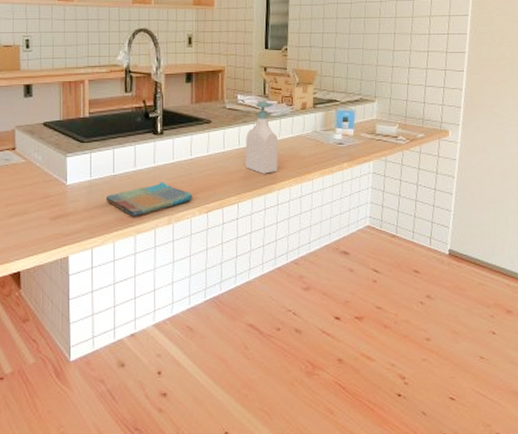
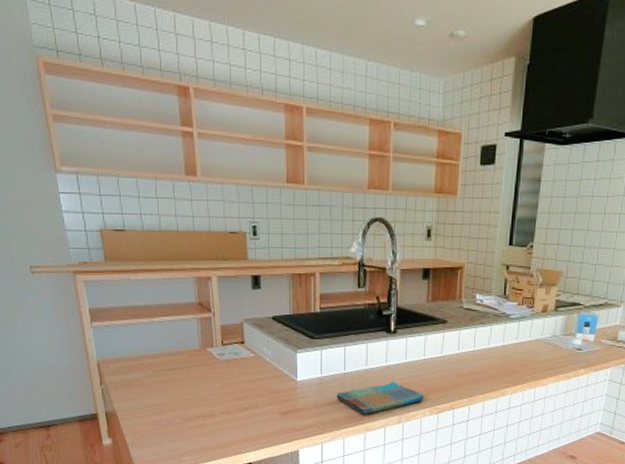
soap bottle: present [245,101,279,174] -> none [479,302,516,377]

